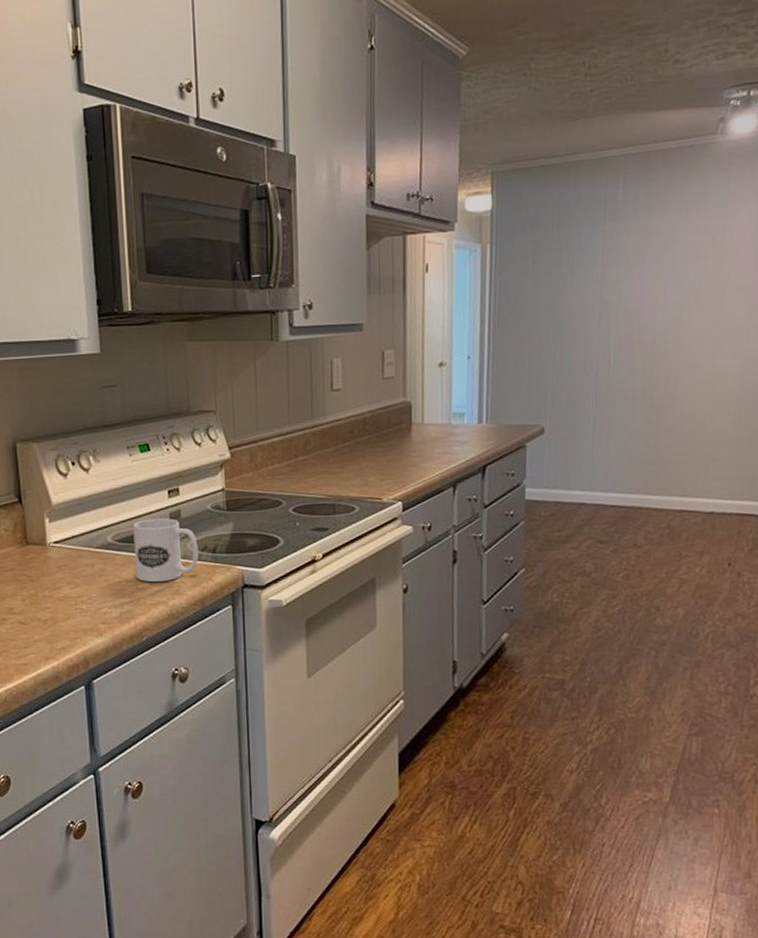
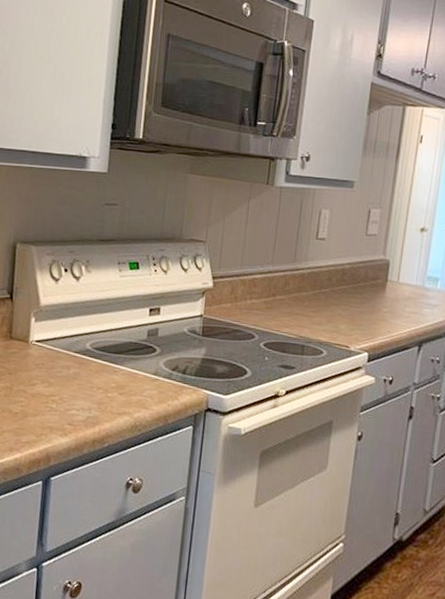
mug: present [133,518,199,583] -> none [107,332,170,394]

